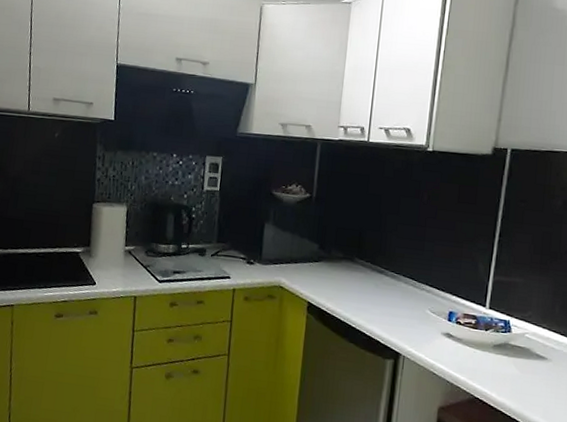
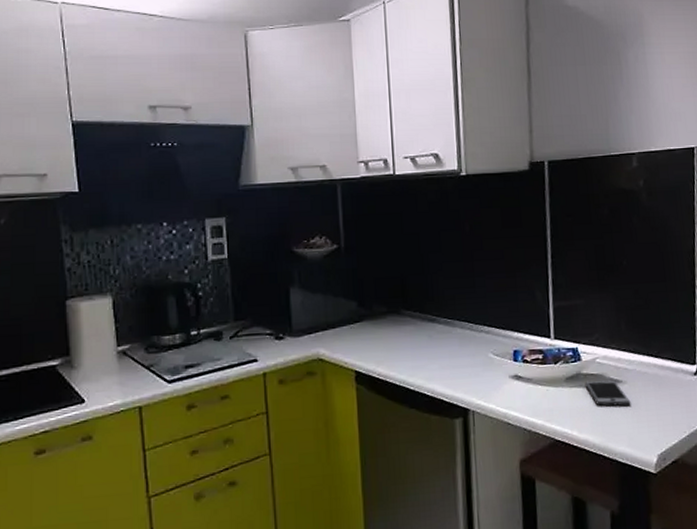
smartphone: none [510,351,553,382] -> present [584,380,631,407]

